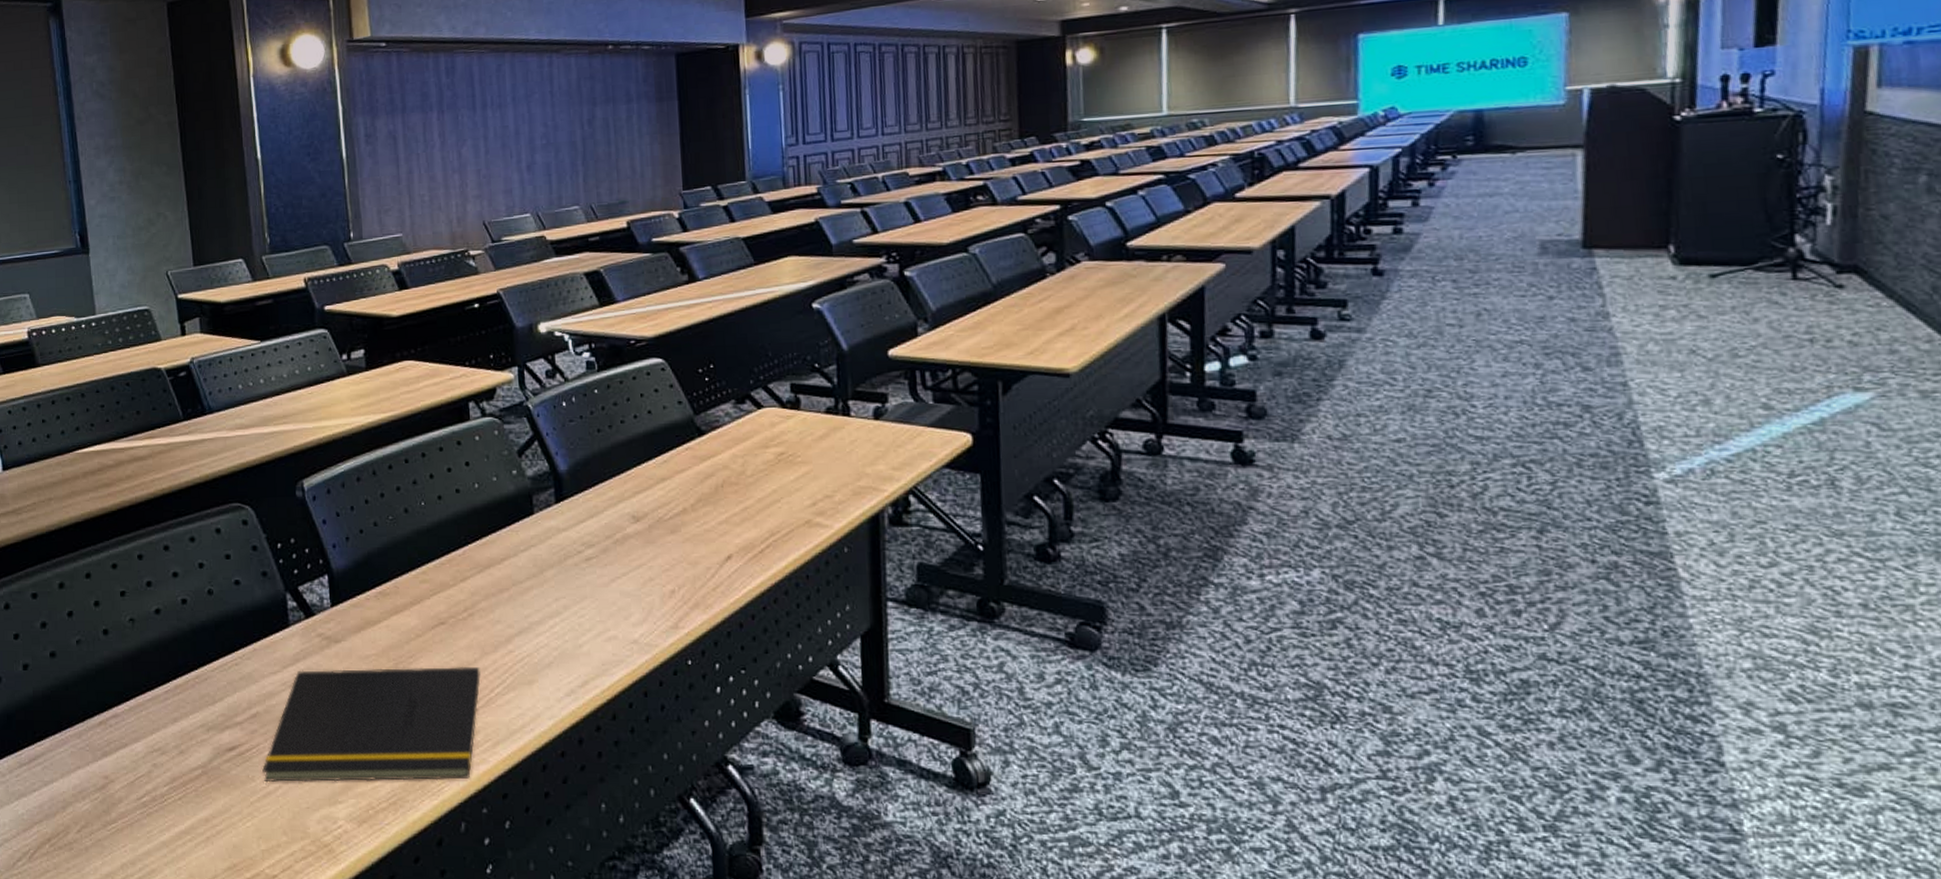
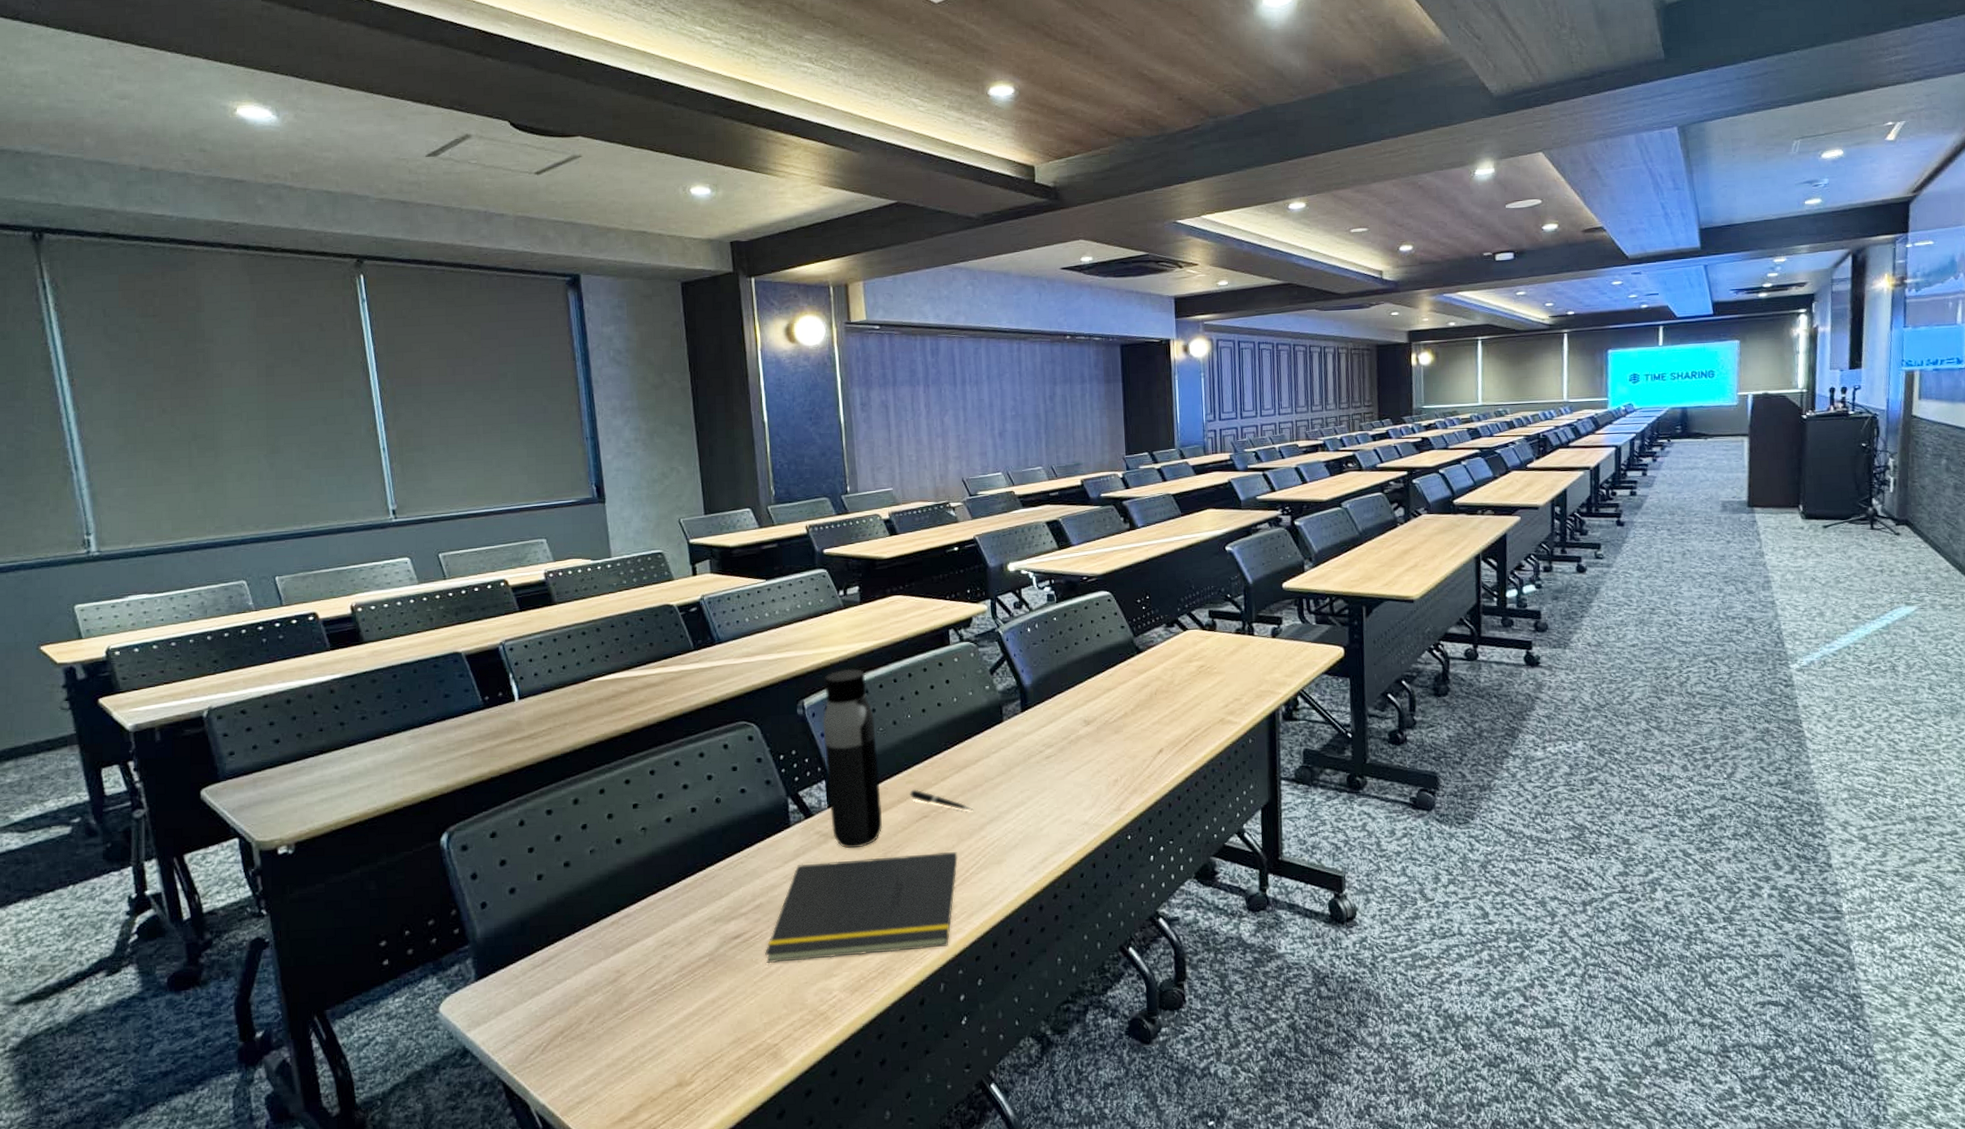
water bottle: none [324,445,393,656] -> present [823,668,882,849]
pen: none [424,590,500,619] -> present [909,789,974,811]

